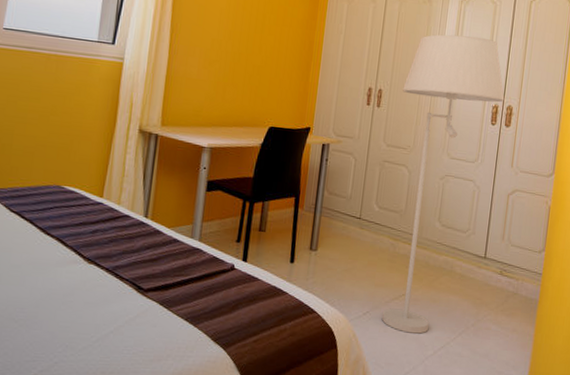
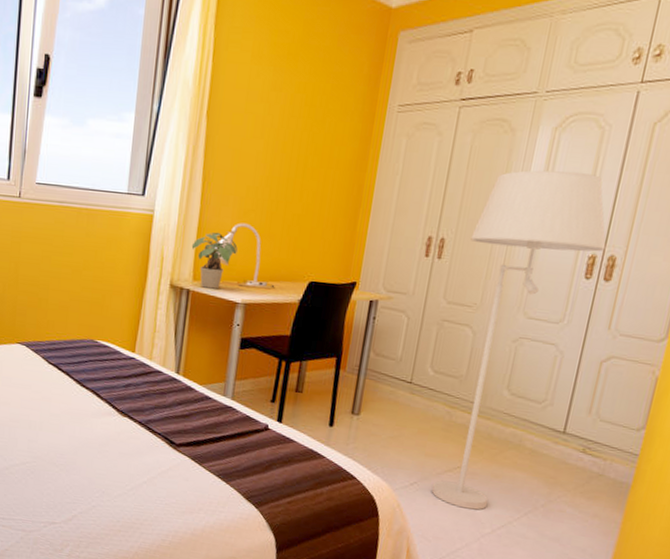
potted plant: none [160,80,204,134] -> present [191,232,238,289]
table lamp: none [171,72,239,134] -> present [203,223,275,290]

